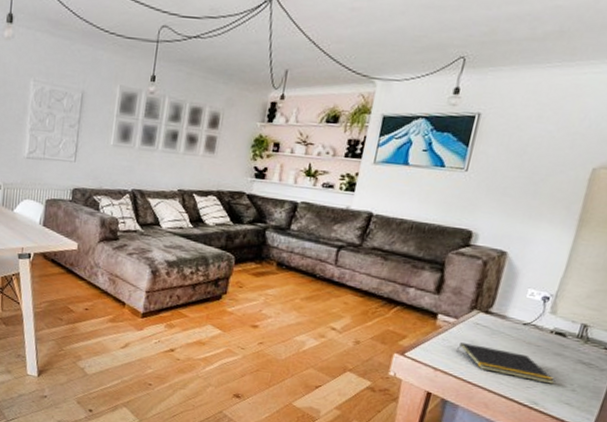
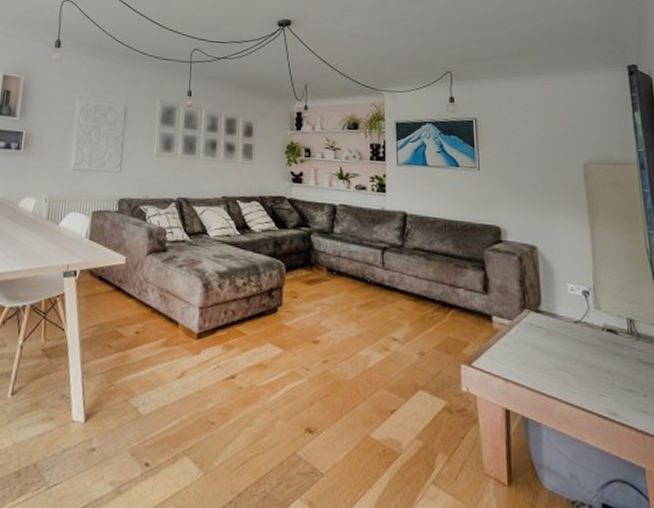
notepad: present [456,343,556,385] -> none [521,347,625,390]

